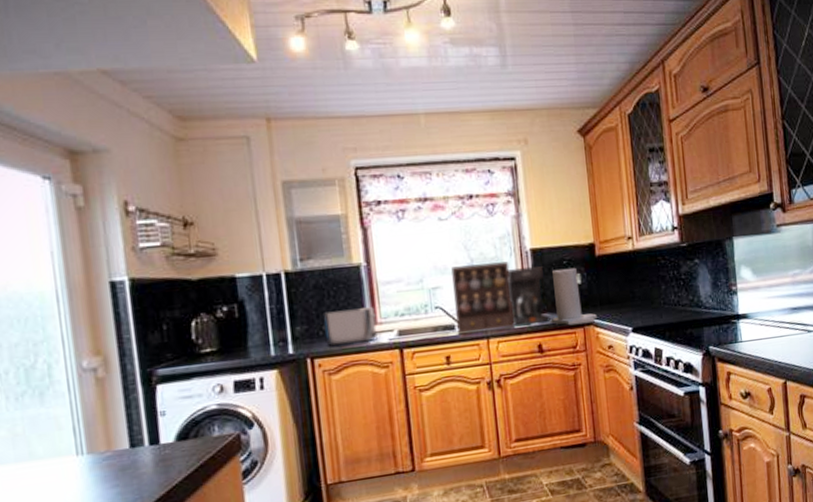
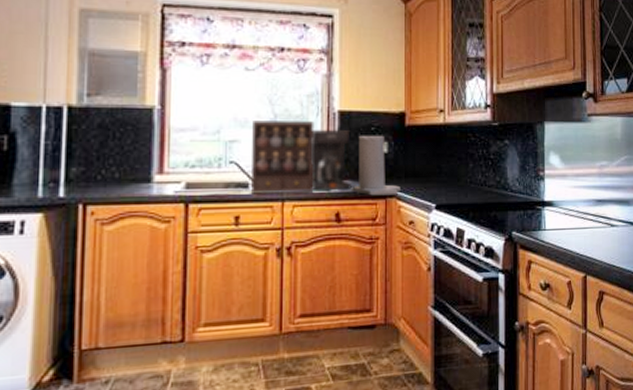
toaster: present [322,307,377,347] -> none [103,155,164,194]

